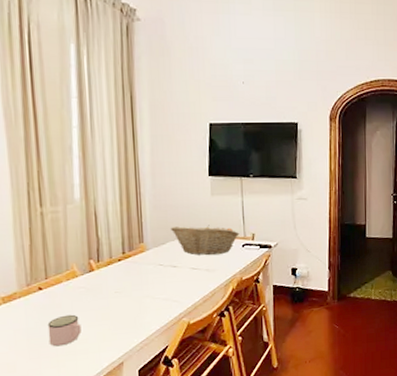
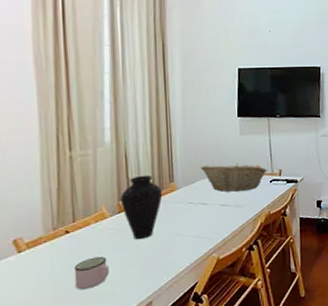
vase: none [90,234,133,300] -> present [119,174,163,240]

